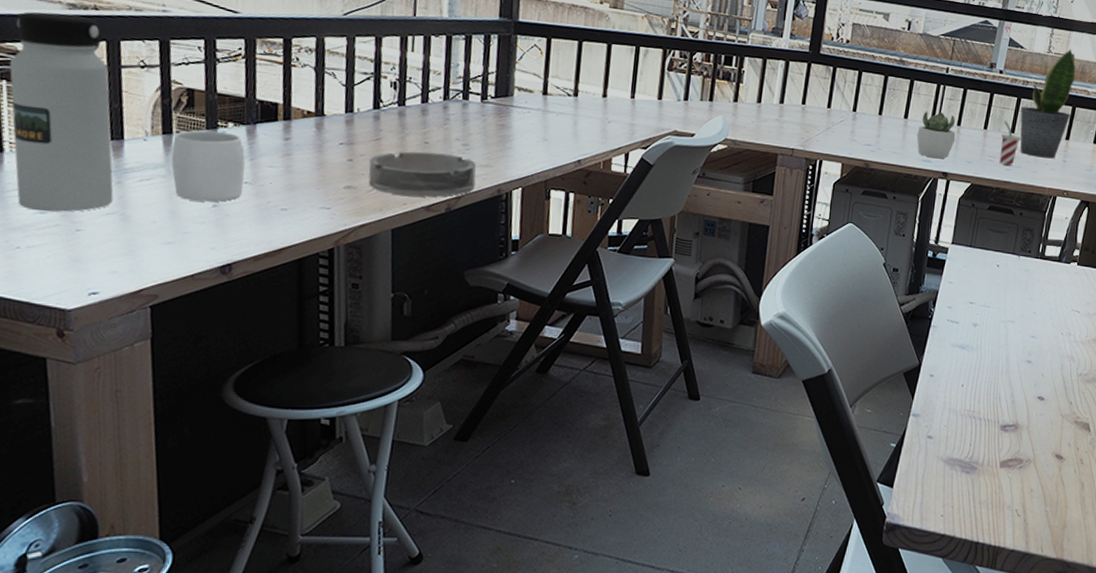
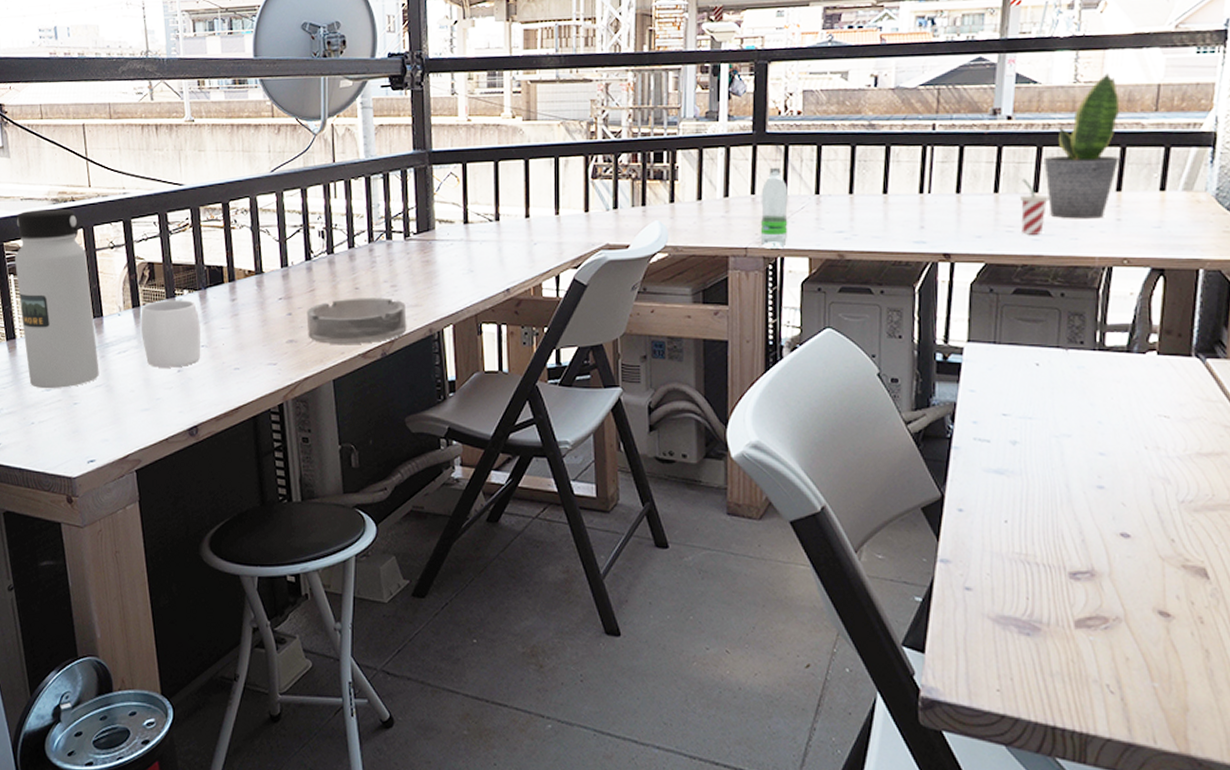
bottle: none [805,83,832,153] -> present [760,167,788,249]
succulent plant: present [917,111,956,159] -> none [902,179,956,238]

